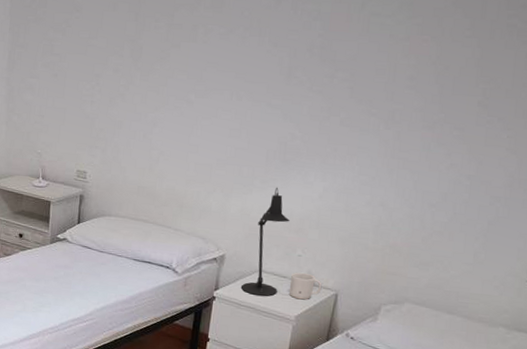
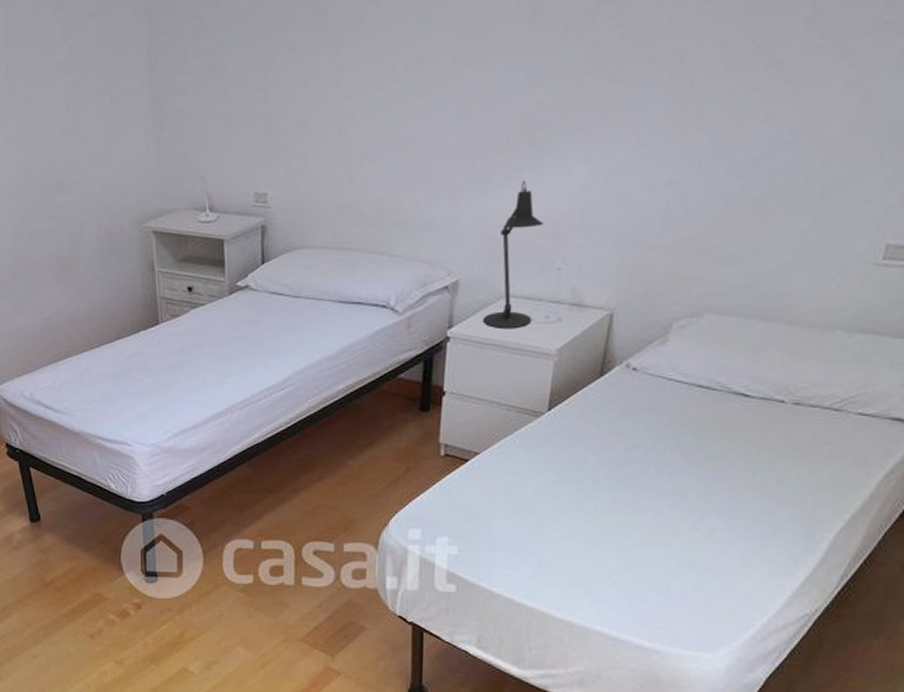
mug: present [289,272,322,300] -> none [548,290,592,327]

